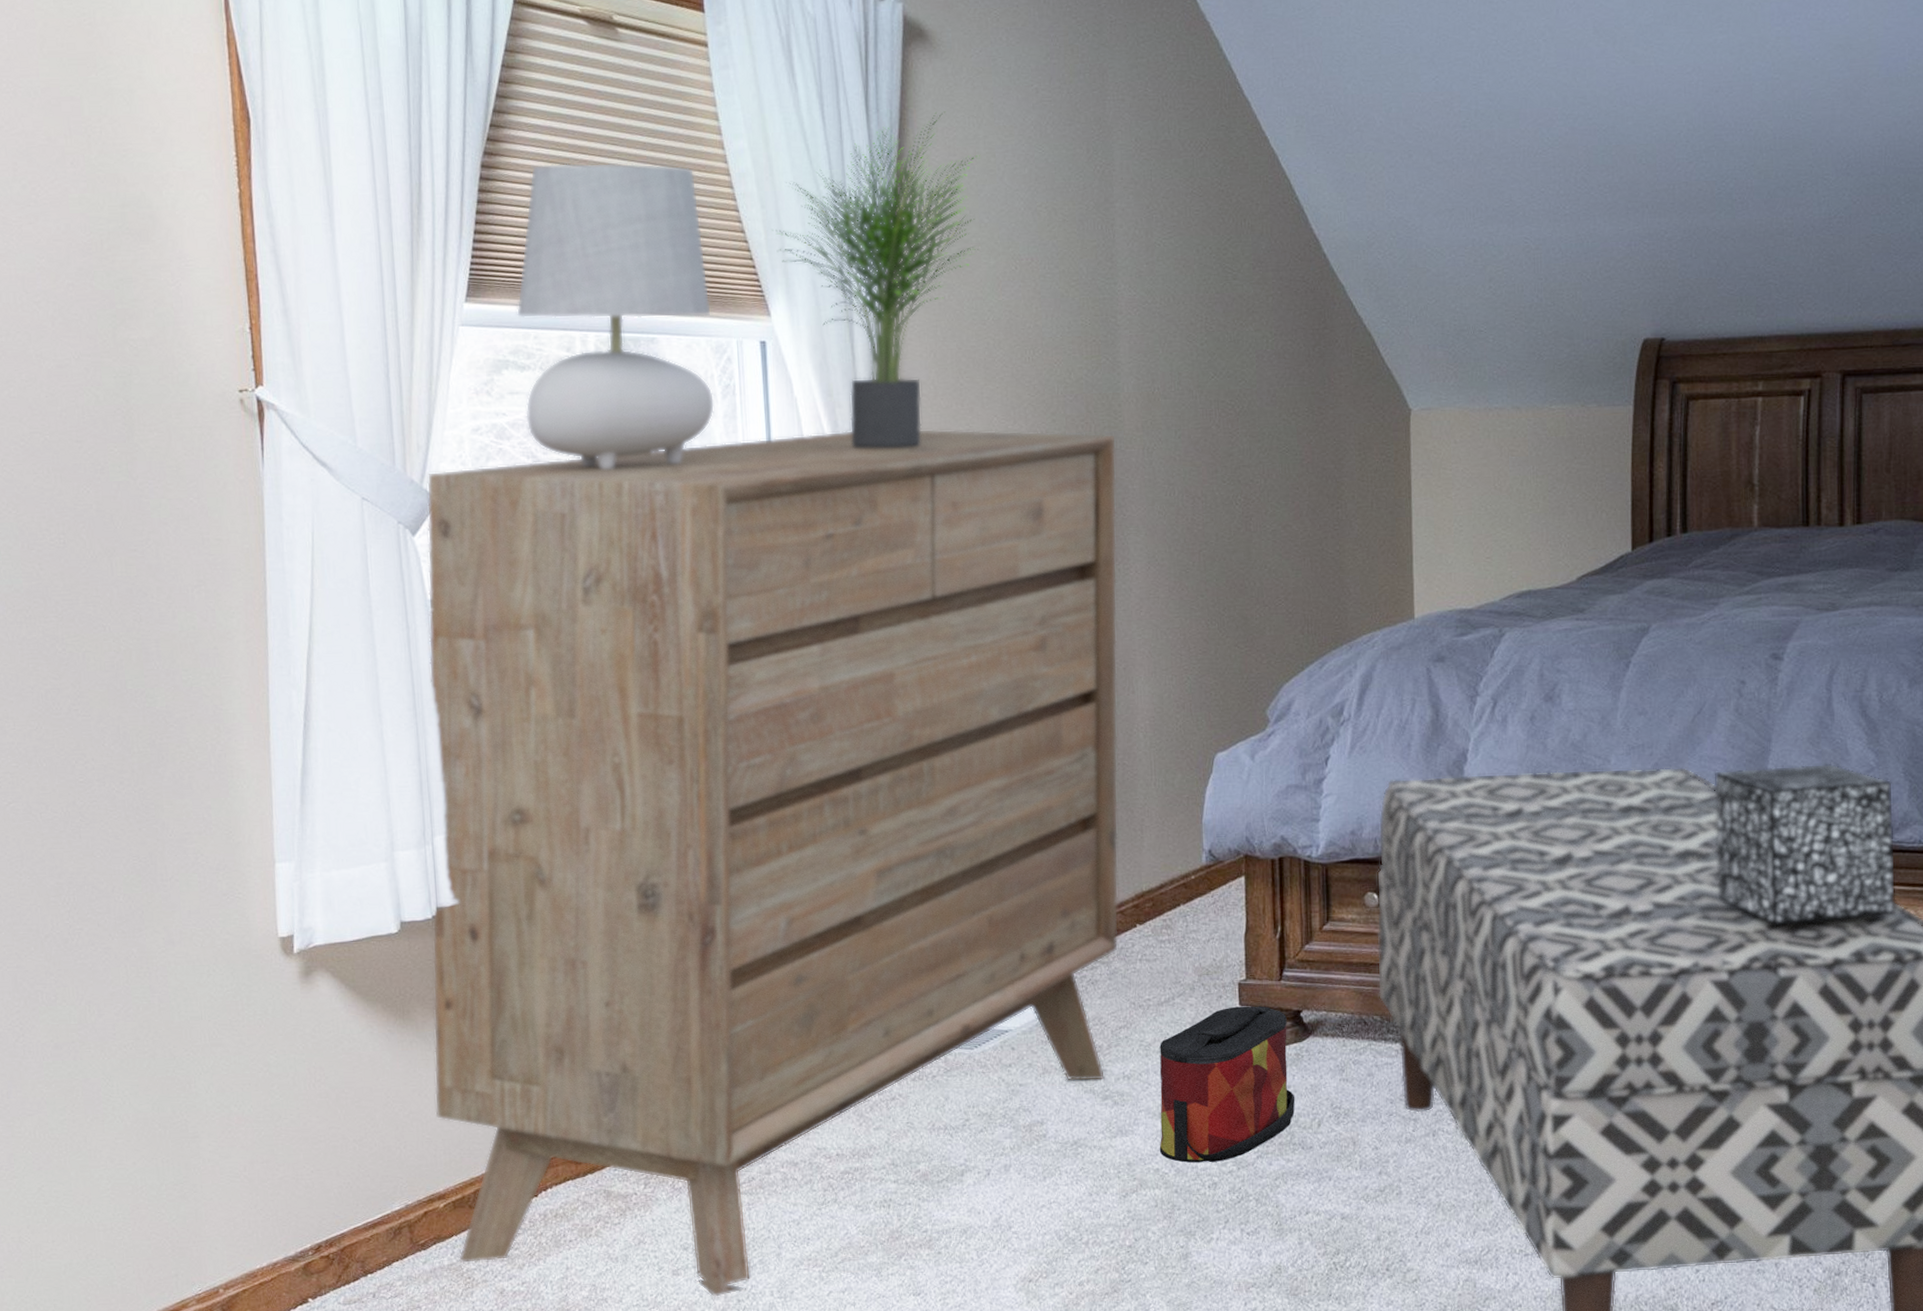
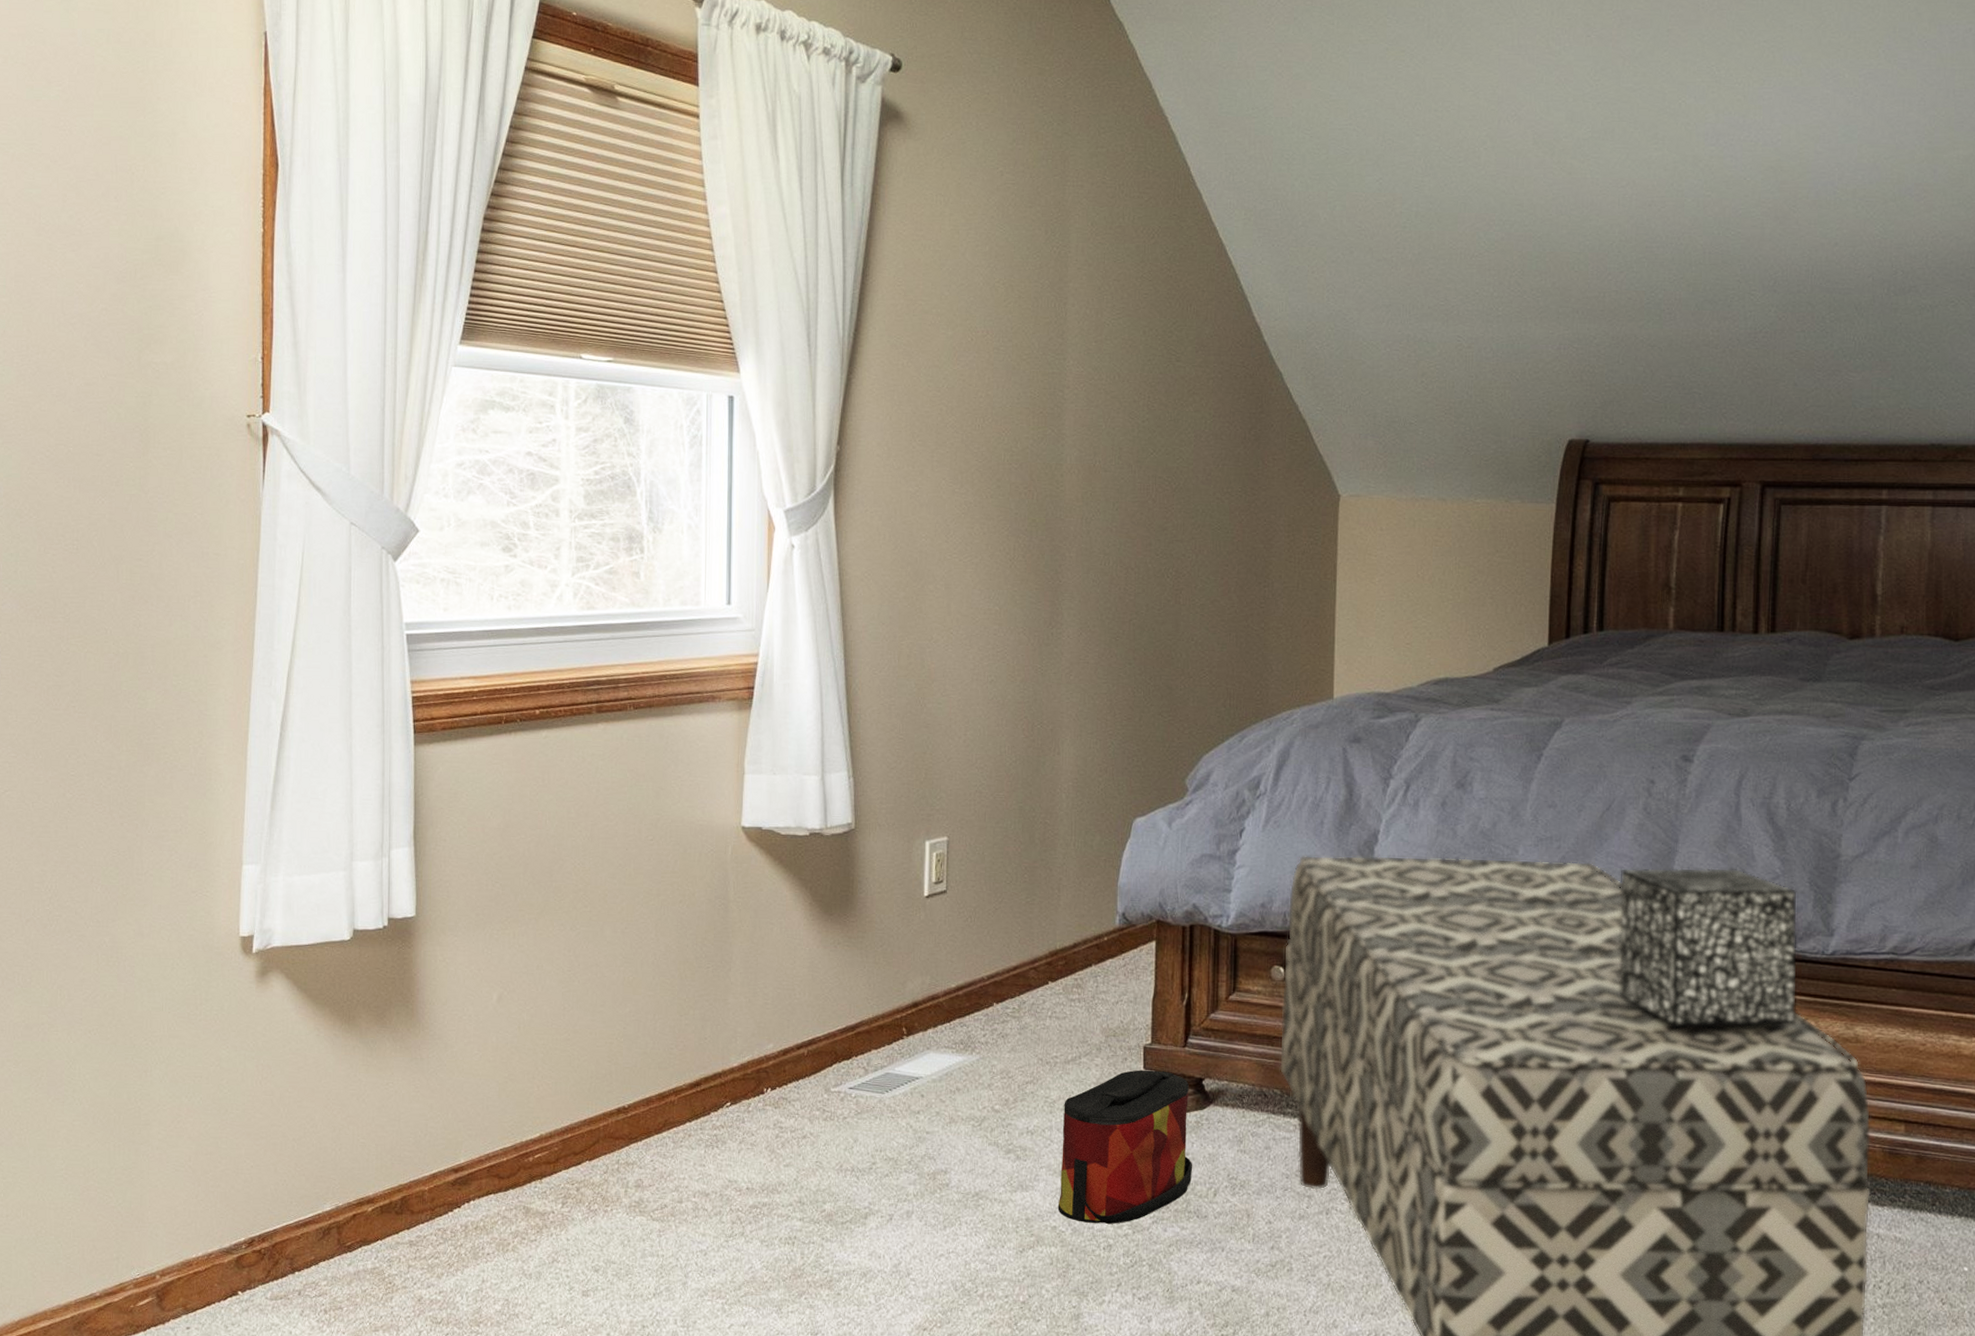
dresser: present [426,429,1119,1298] -> none [371,484,1056,1322]
table lamp: present [516,162,715,470] -> none [506,220,685,509]
potted plant: present [772,111,980,449] -> none [746,188,945,505]

